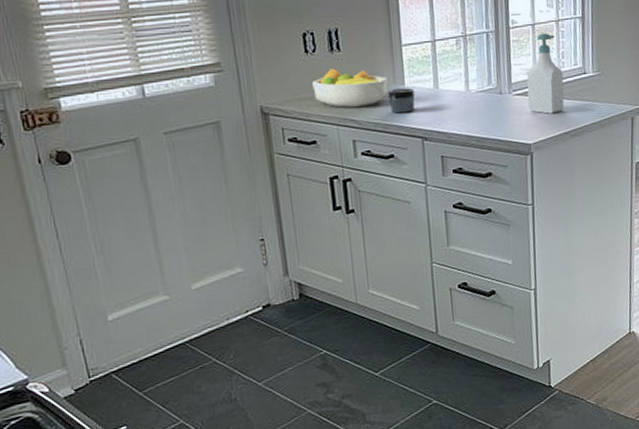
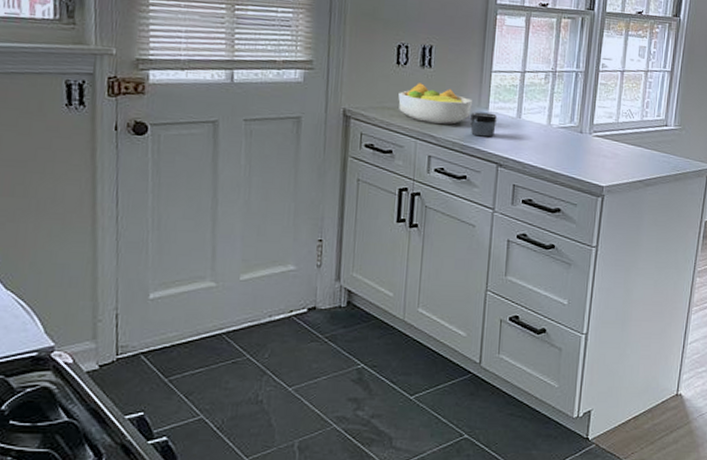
soap bottle: present [526,33,565,114] -> none [606,80,645,160]

